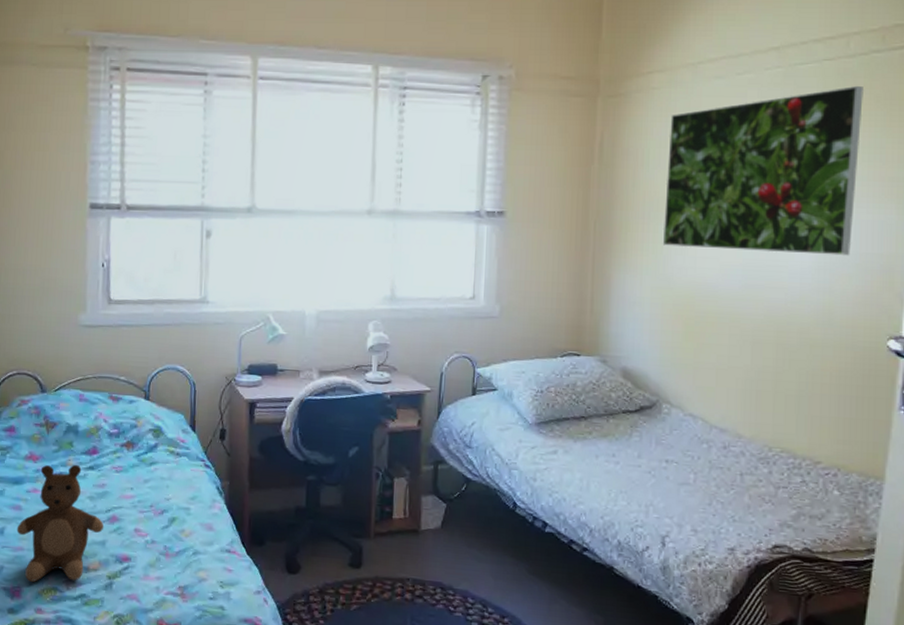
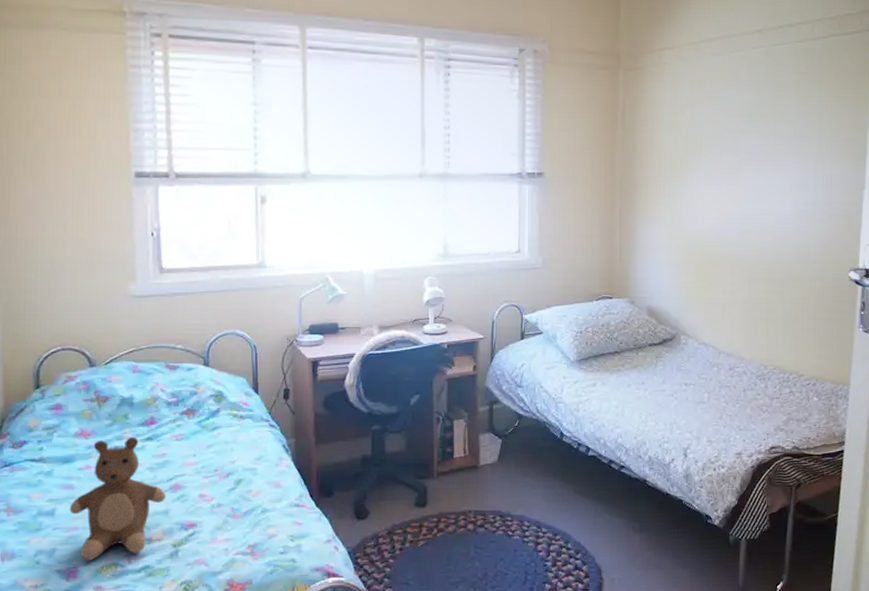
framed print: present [663,85,863,256] -> none [677,63,826,204]

